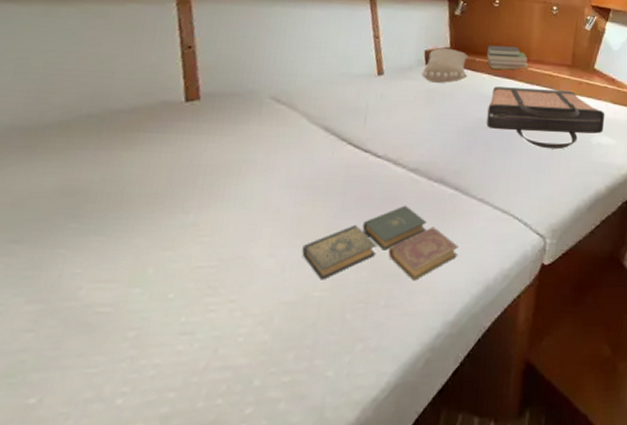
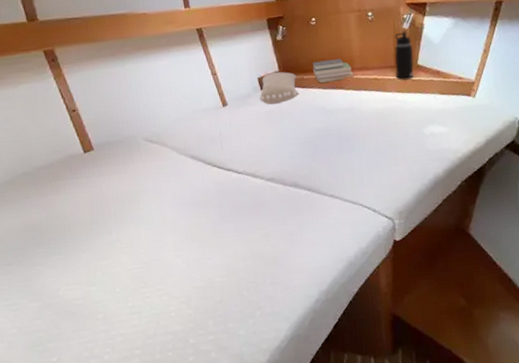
book: present [302,205,460,281] -> none [198,208,321,270]
shopping bag: present [487,86,605,150] -> none [323,90,435,146]
water bottle: none [571,31,592,83] -> present [394,30,414,81]

